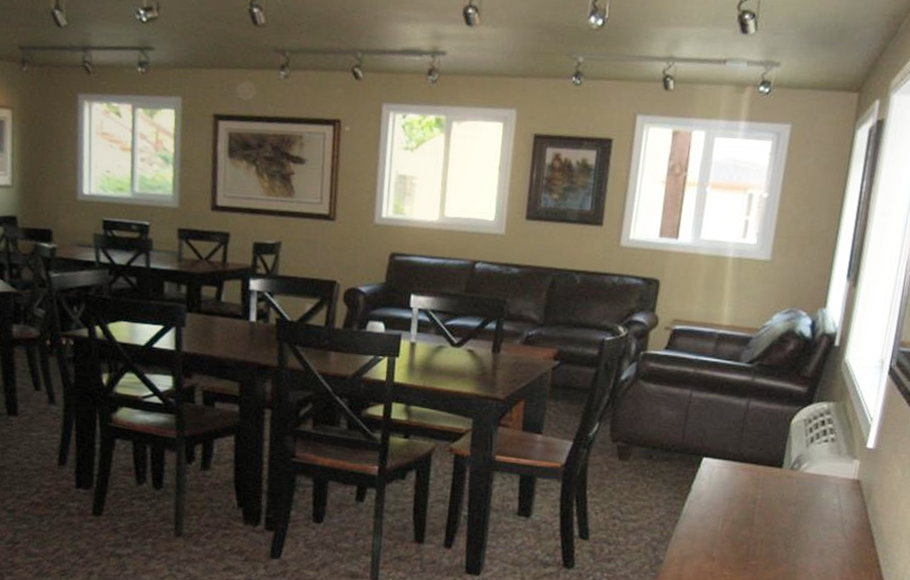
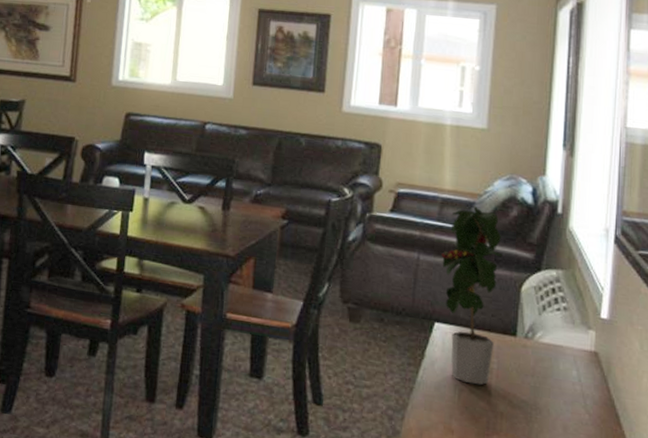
potted plant: none [714,340,776,515] -> present [441,205,502,385]

